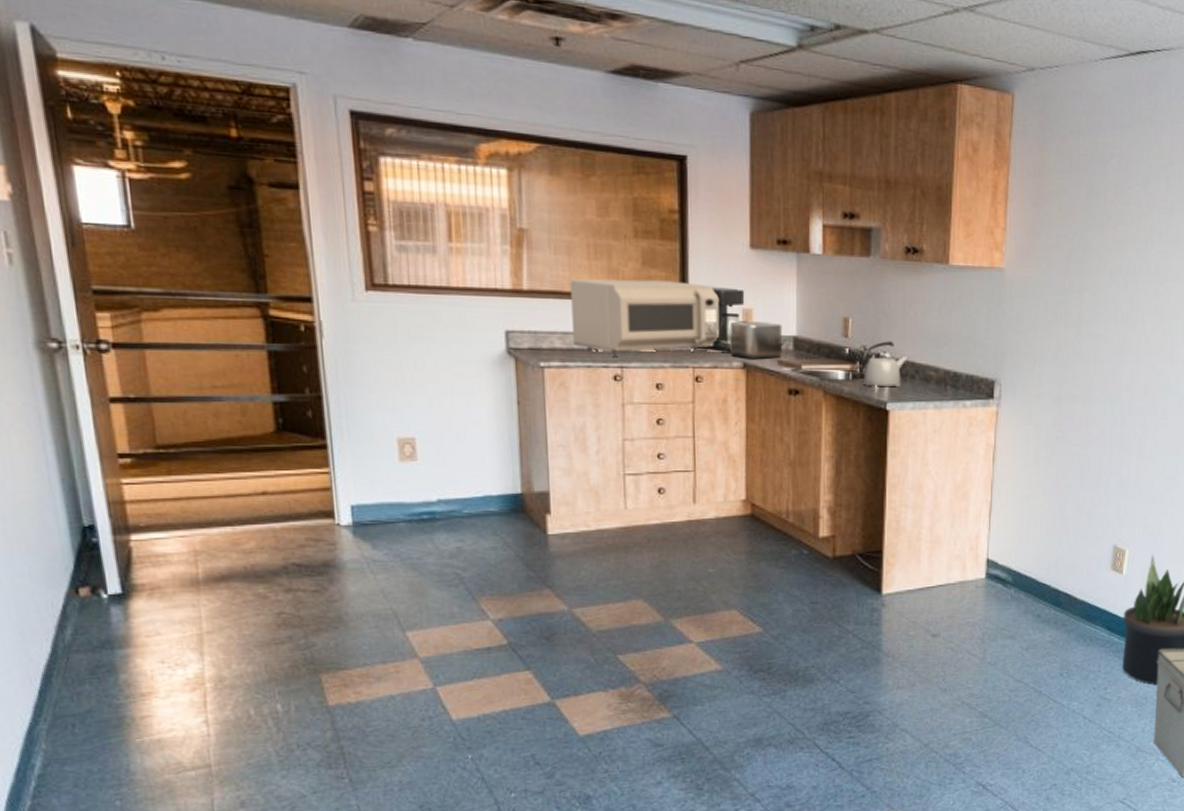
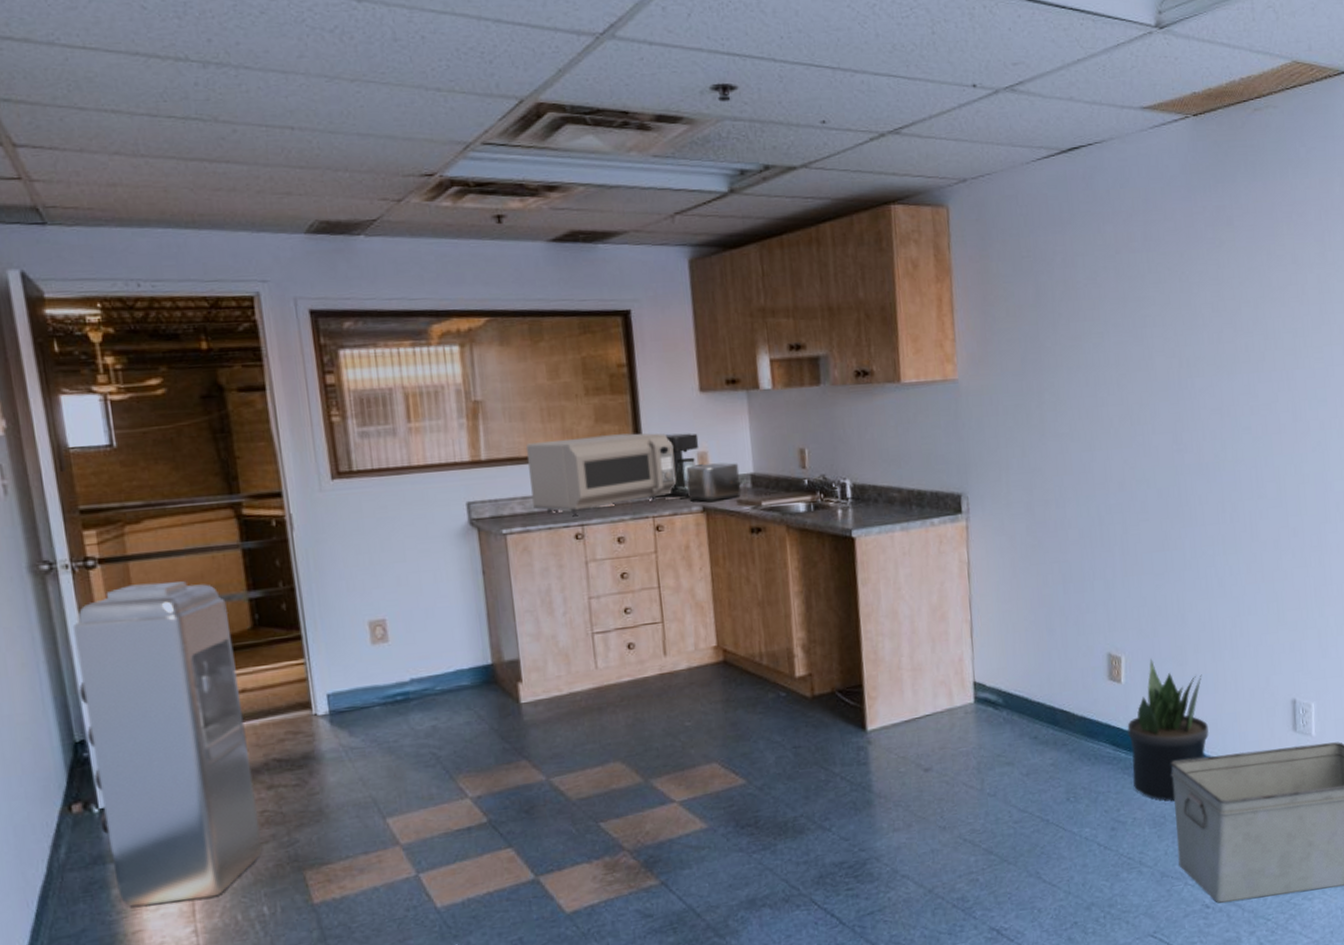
water dispenser: none [84,374,278,693] -> present [73,581,262,907]
kettle: present [858,341,909,388] -> none [819,467,870,516]

